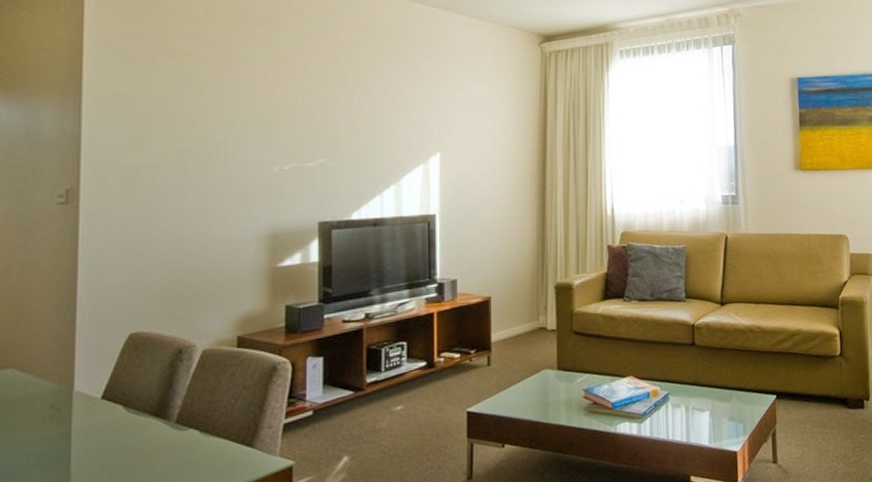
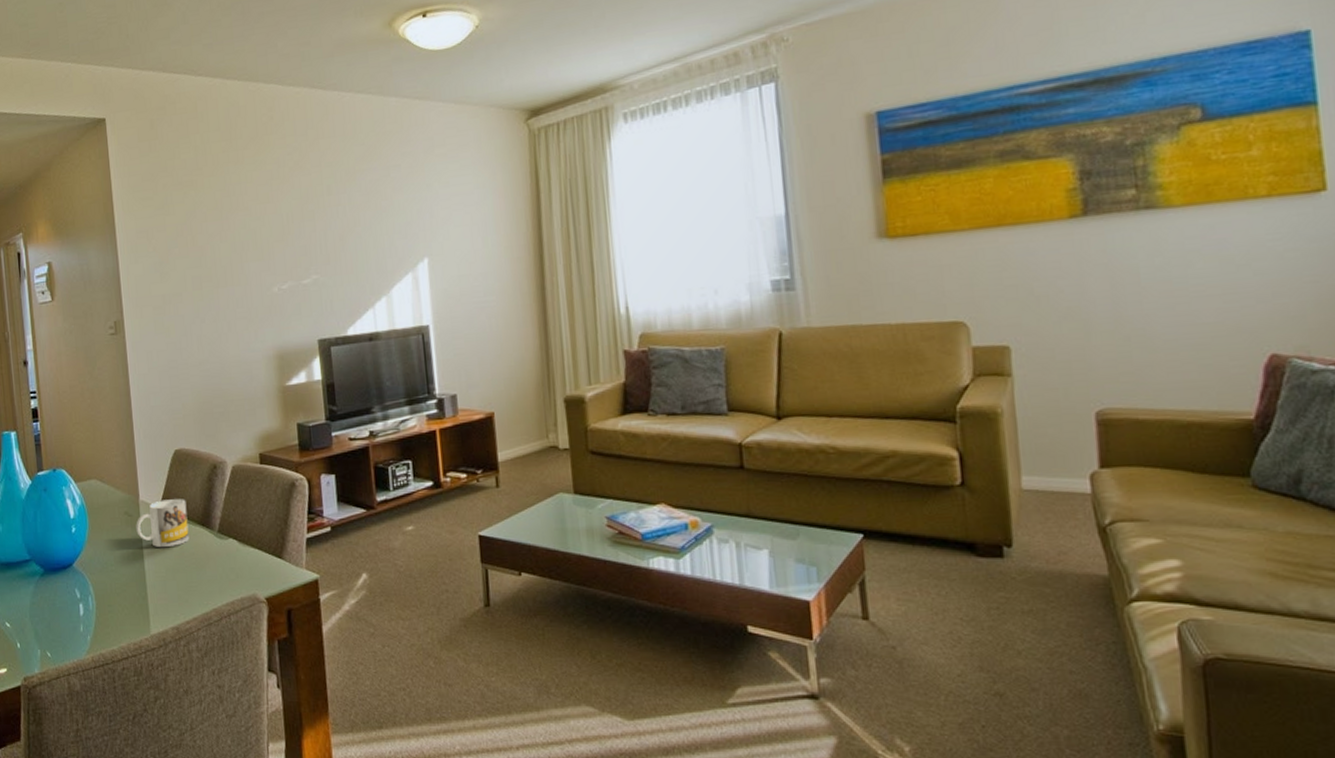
mug: none [64,387,138,444] -> present [136,499,190,547]

